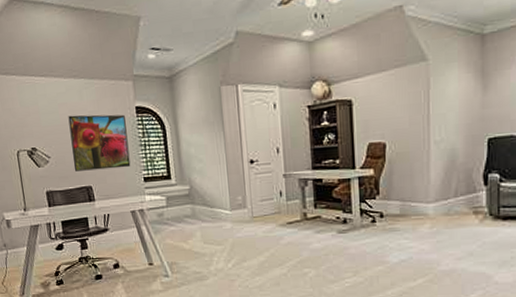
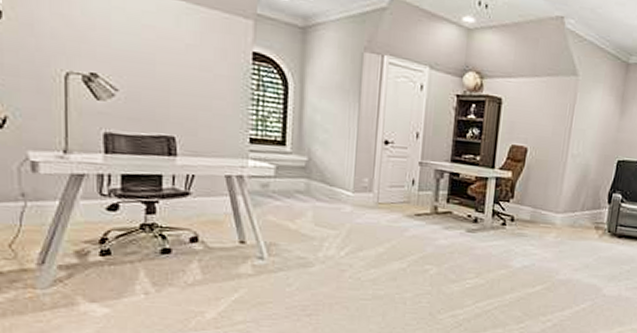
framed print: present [68,114,131,171] -> none [152,42,236,123]

